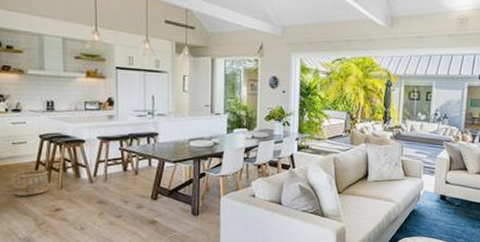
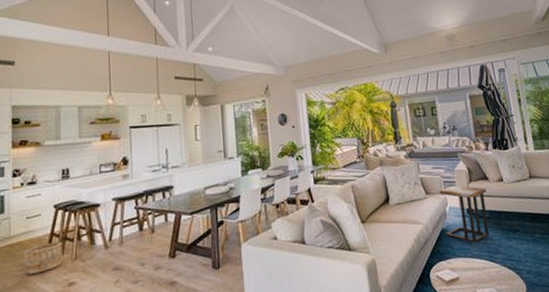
side table: none [415,171,463,227] -> present [439,185,489,244]

